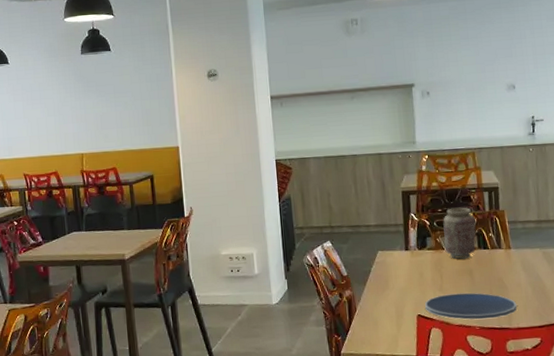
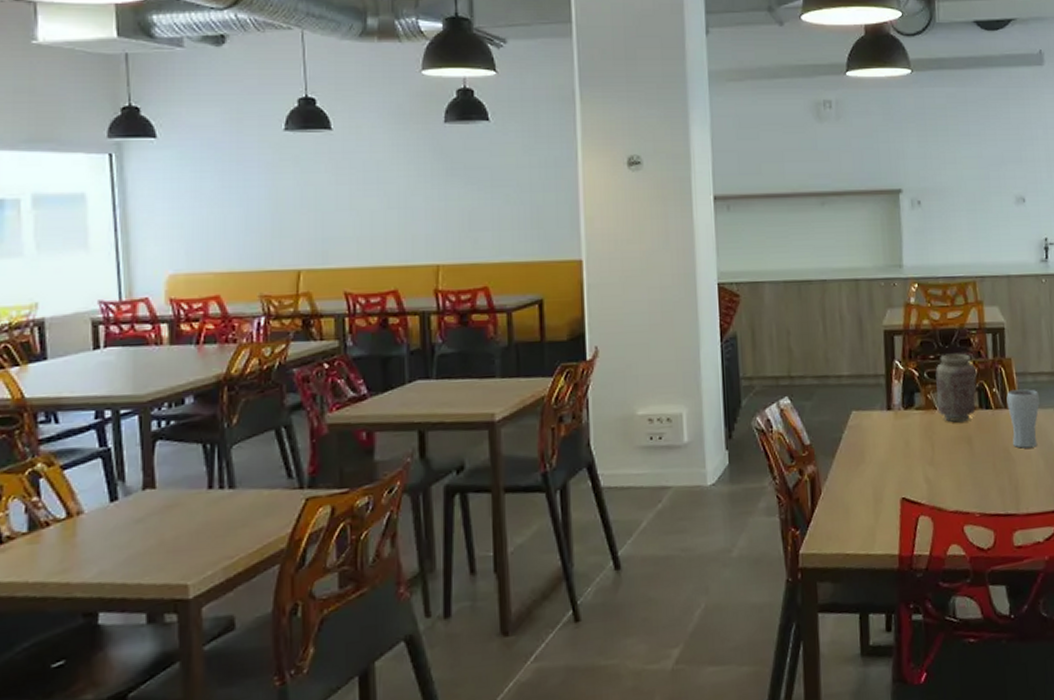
plate: present [424,292,518,320] -> none [910,467,1027,504]
drinking glass: none [500,233,528,279] -> present [1006,389,1040,449]

